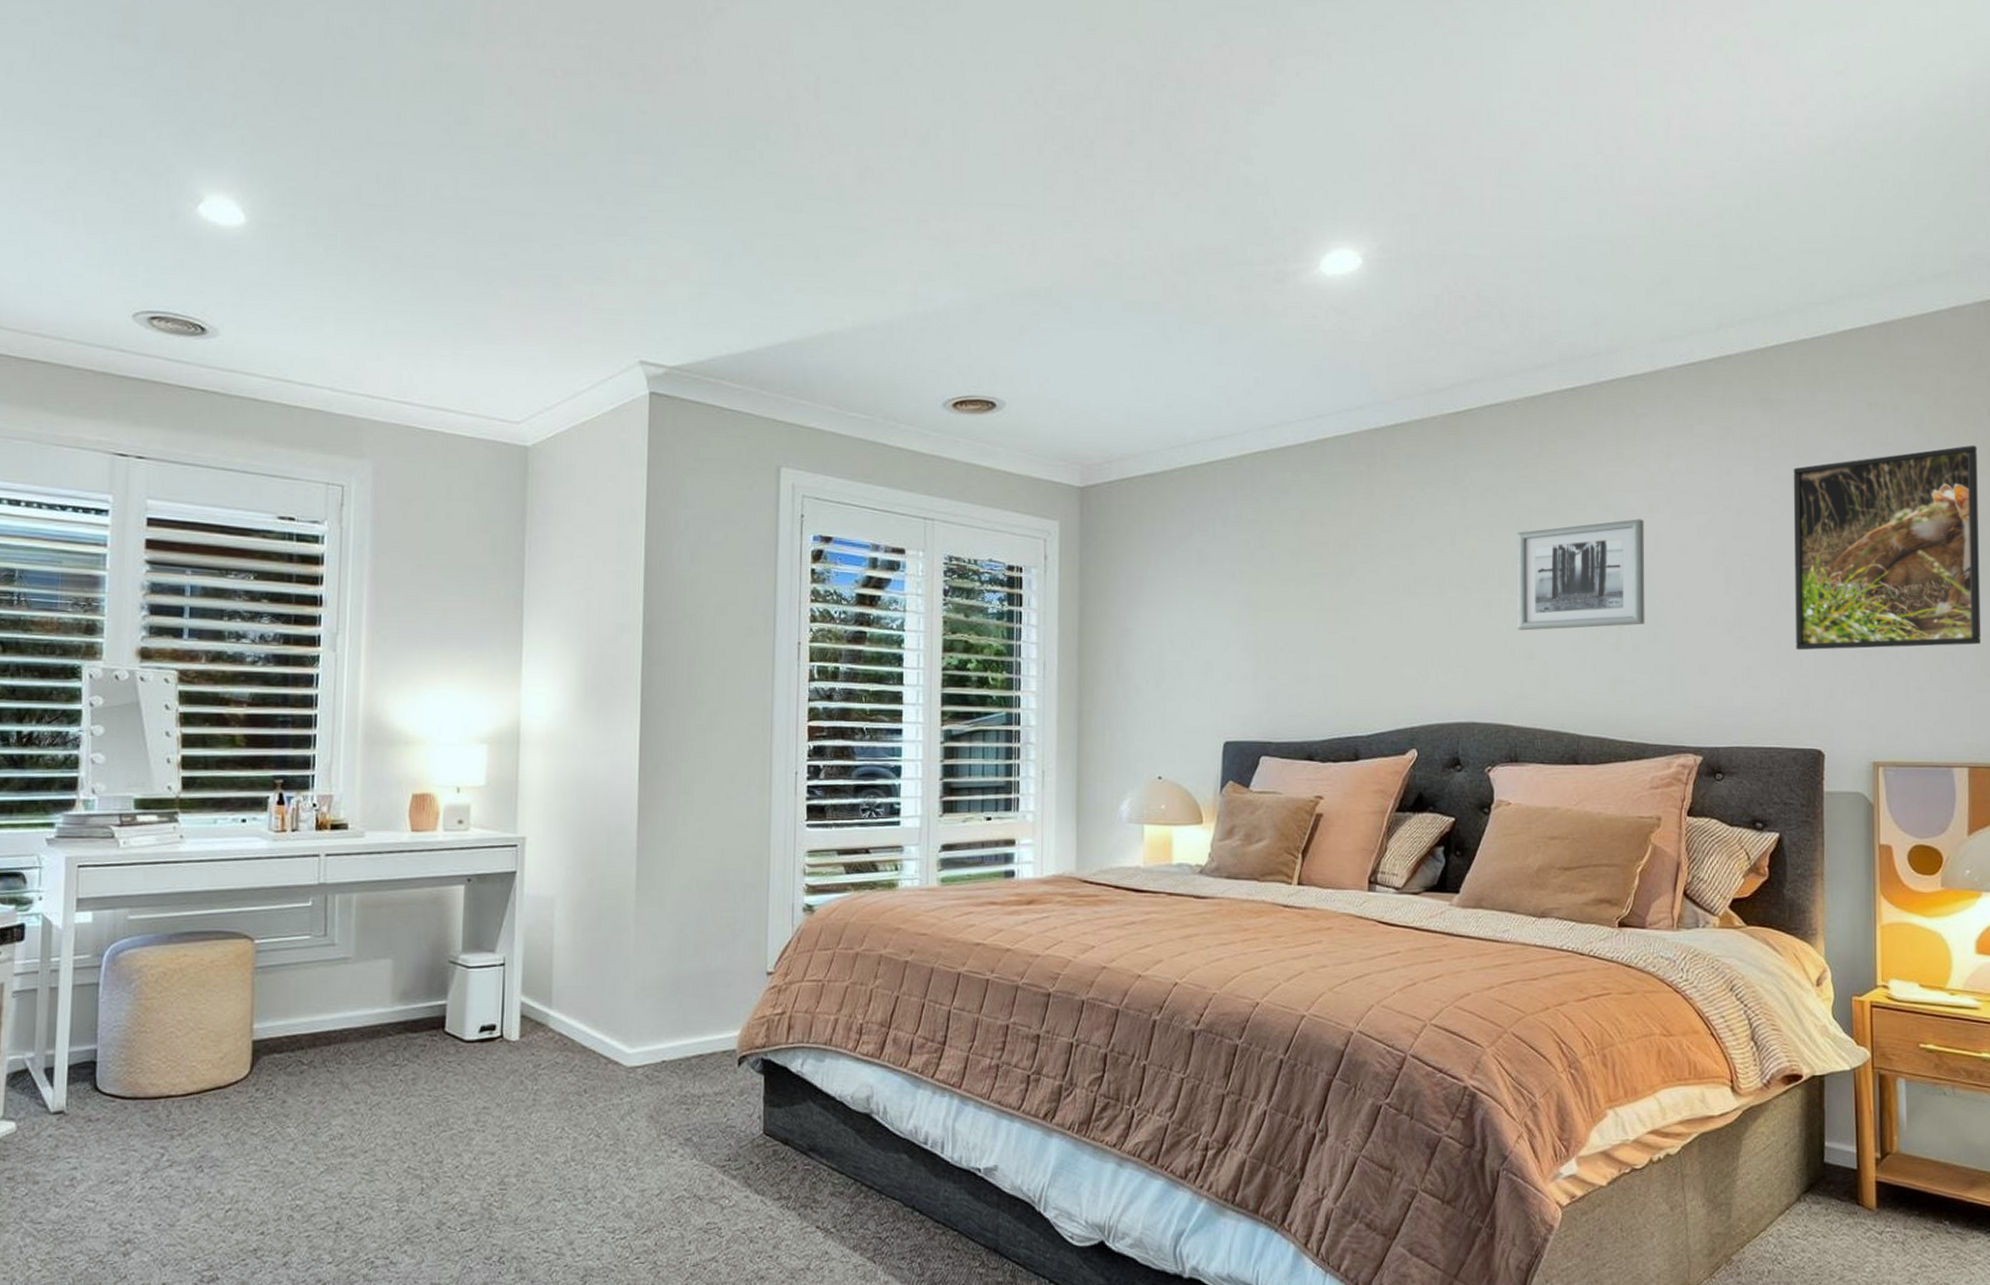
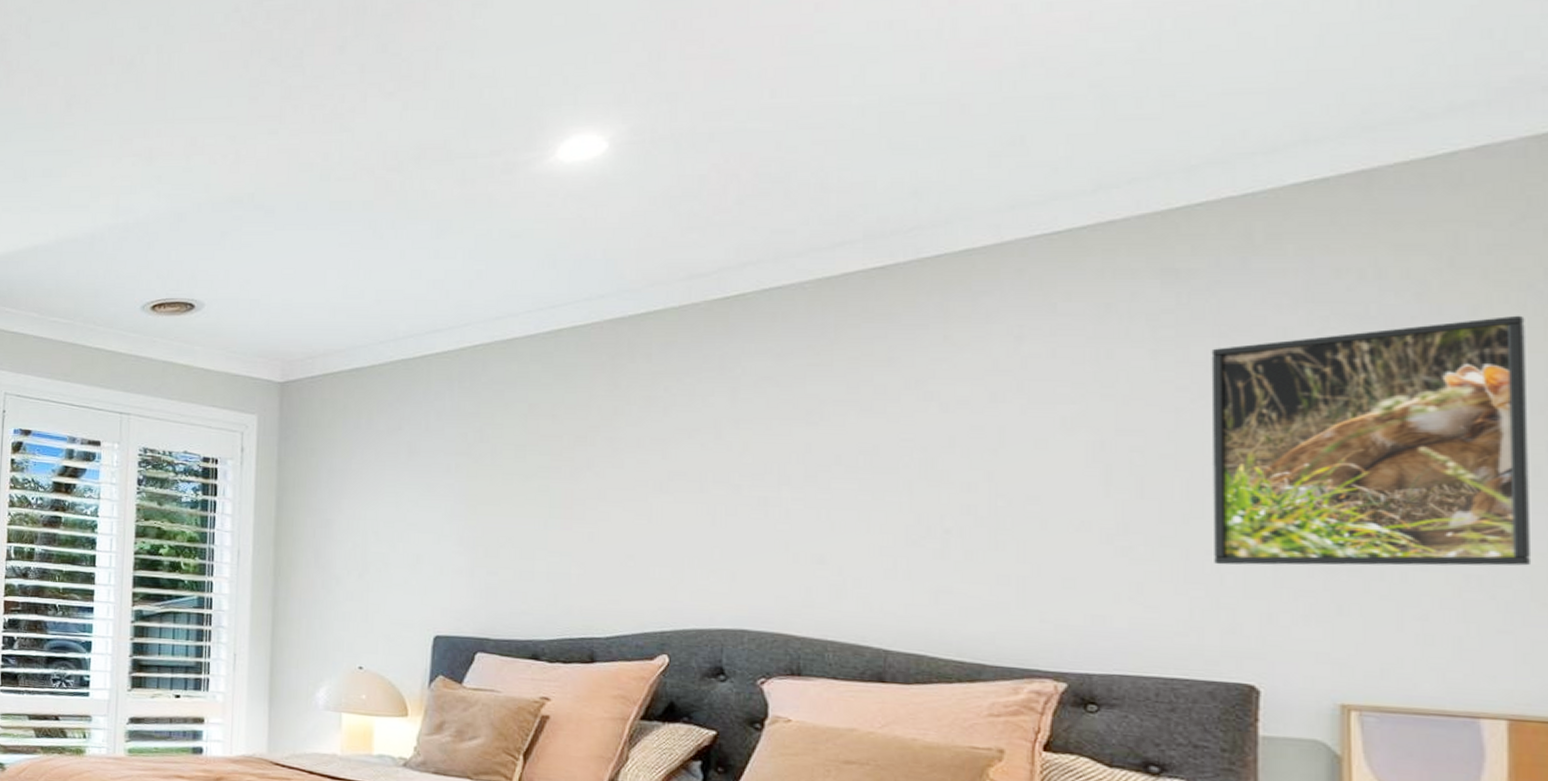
wall art: present [1516,519,1645,631] -> none [802,410,984,533]

